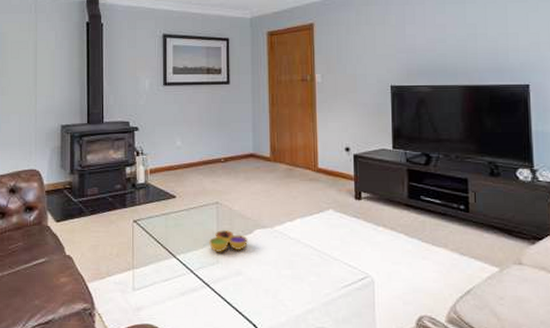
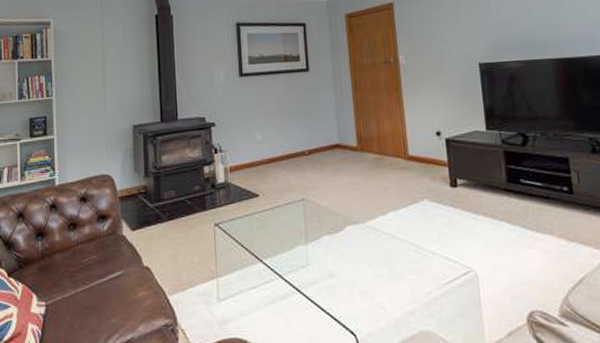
decorative bowl: present [209,230,248,252] -> none [297,229,339,253]

